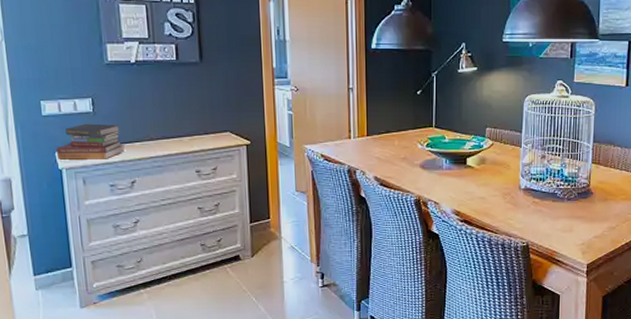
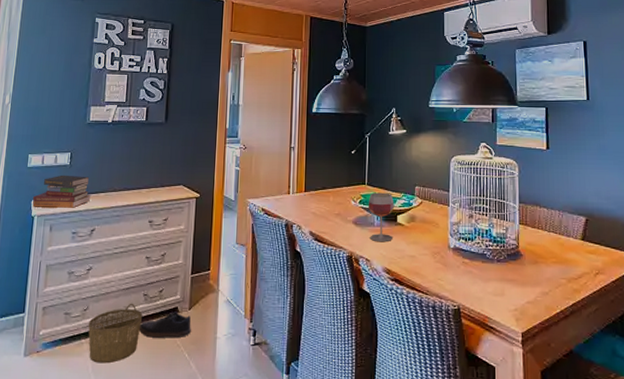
basket: none [144,253,203,311] -> present [88,303,143,364]
shoe: none [200,259,256,285] -> present [138,311,191,338]
wineglass: none [436,135,463,185] -> present [368,192,394,242]

